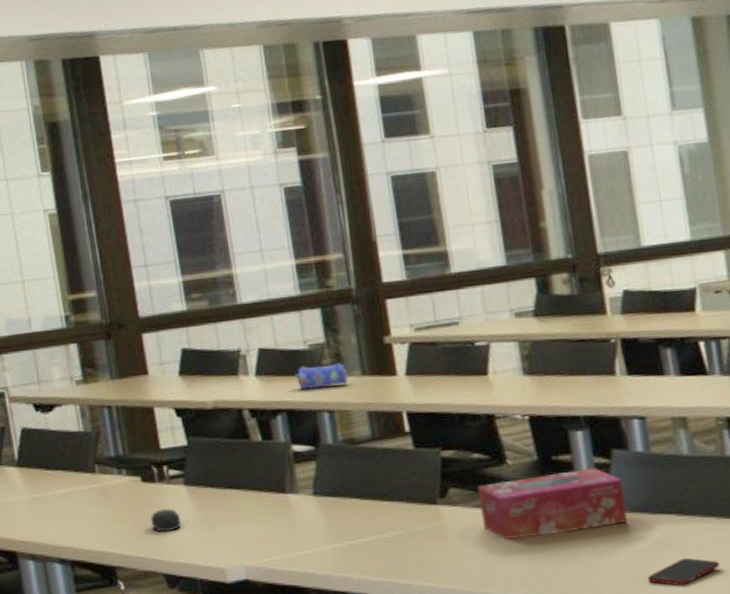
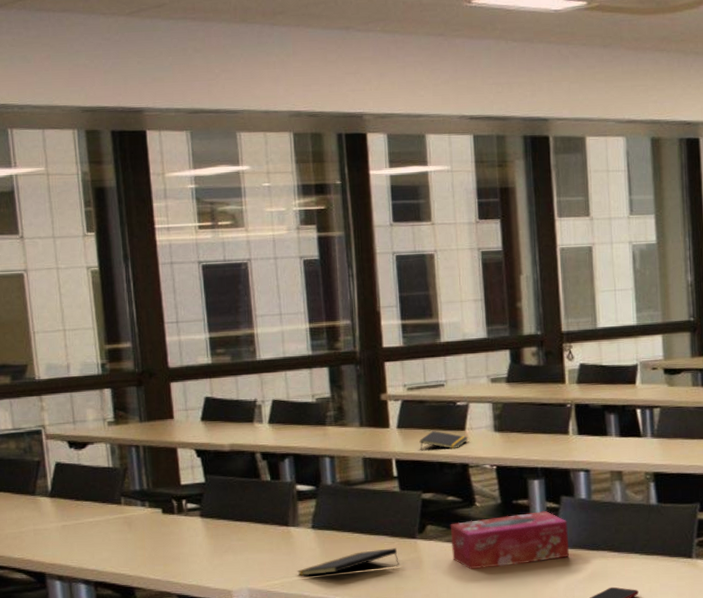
computer mouse: present [150,509,182,533] -> none [168,537,196,558]
pencil case: present [295,363,349,390] -> none [303,415,349,437]
notepad: none [299,516,419,550] -> present [297,548,399,576]
notepad: none [433,377,492,400] -> present [419,431,468,450]

